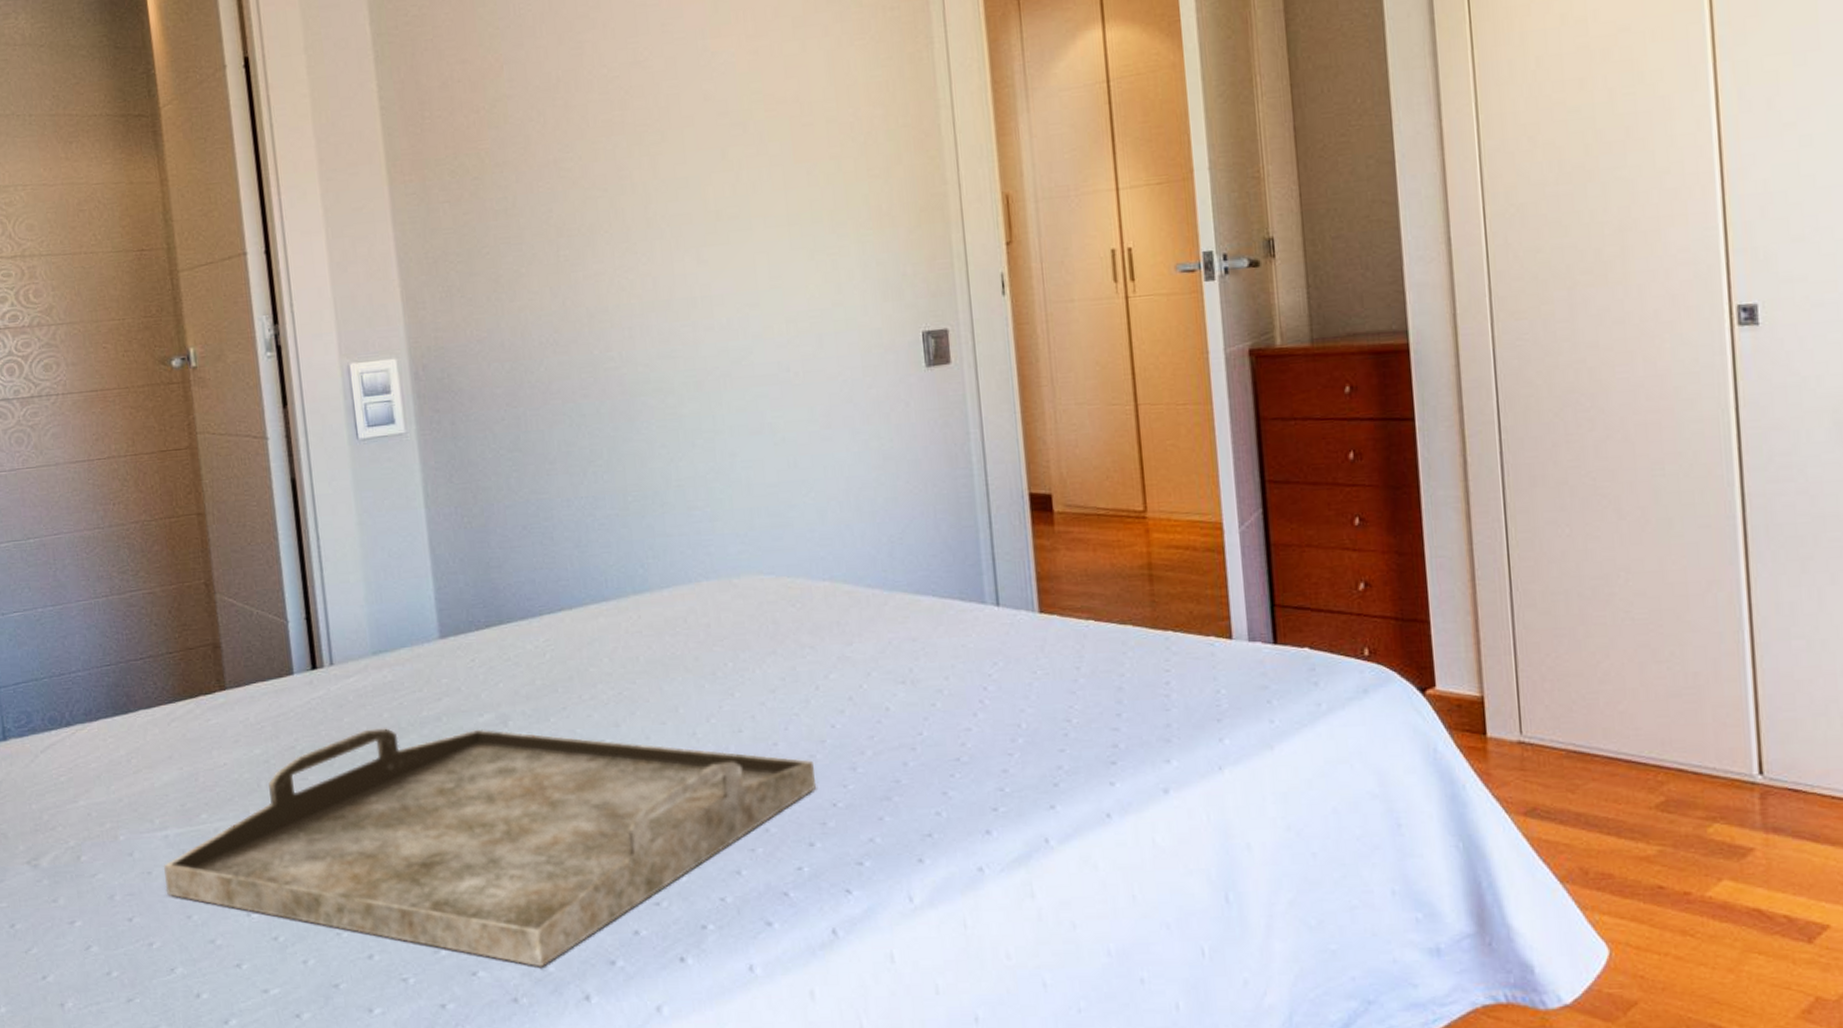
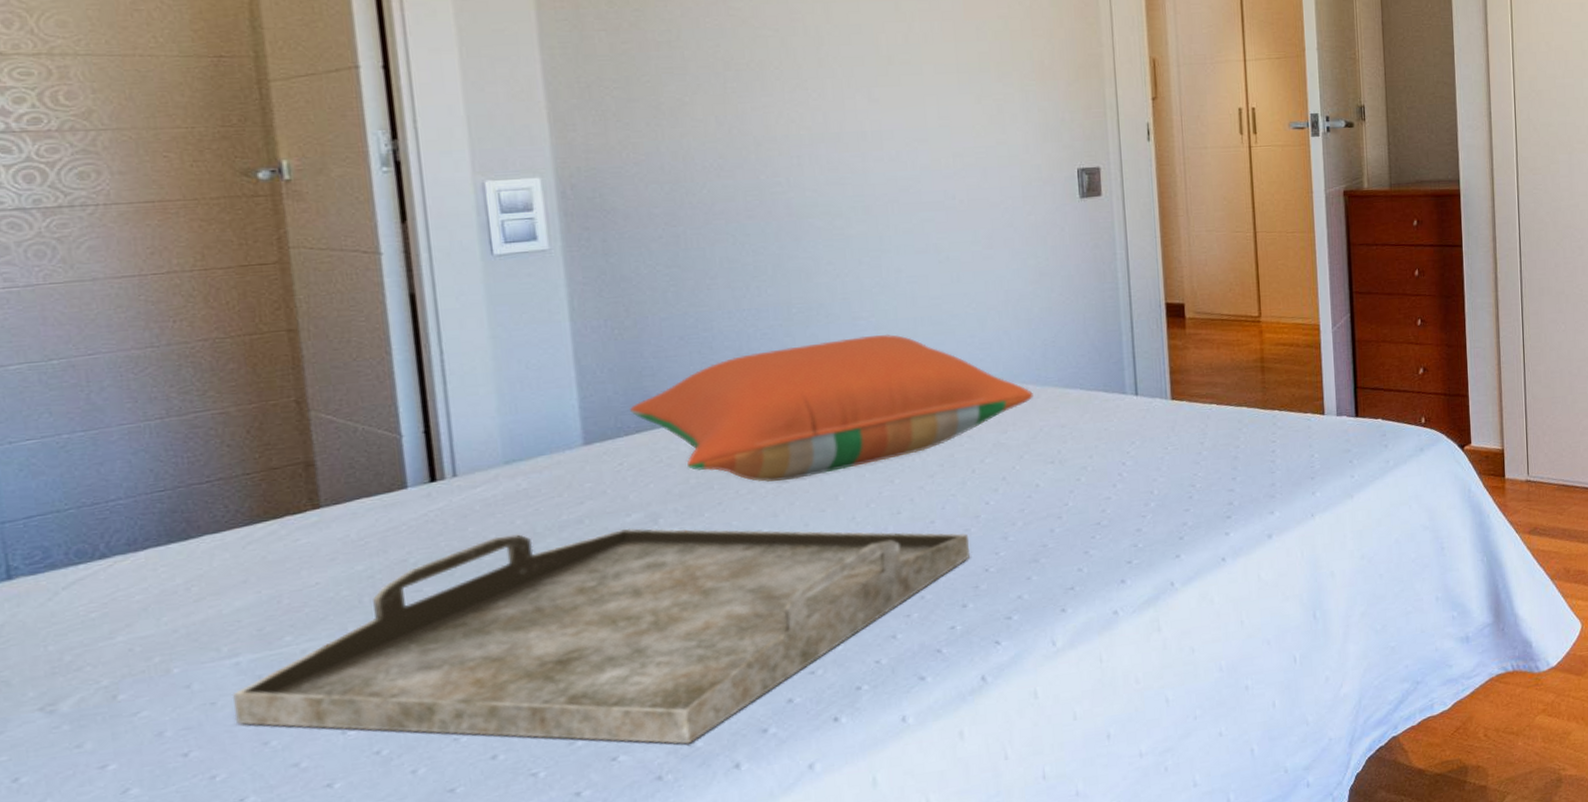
pillow: none [480,526,880,687] -> present [630,334,1033,482]

